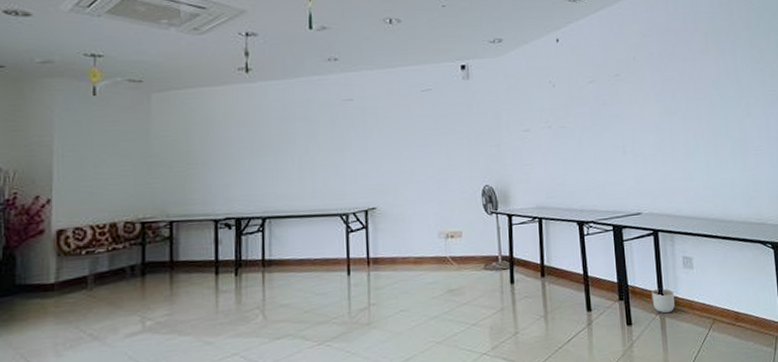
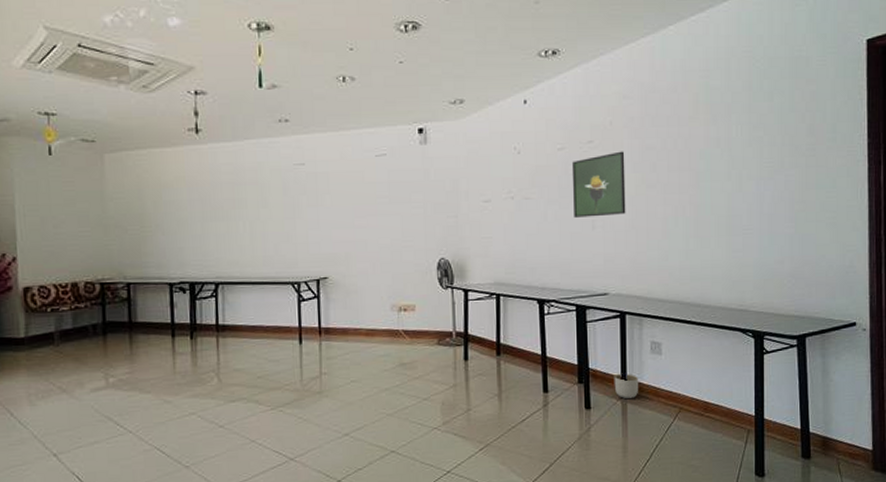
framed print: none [601,83,652,144] -> present [571,151,626,218]

